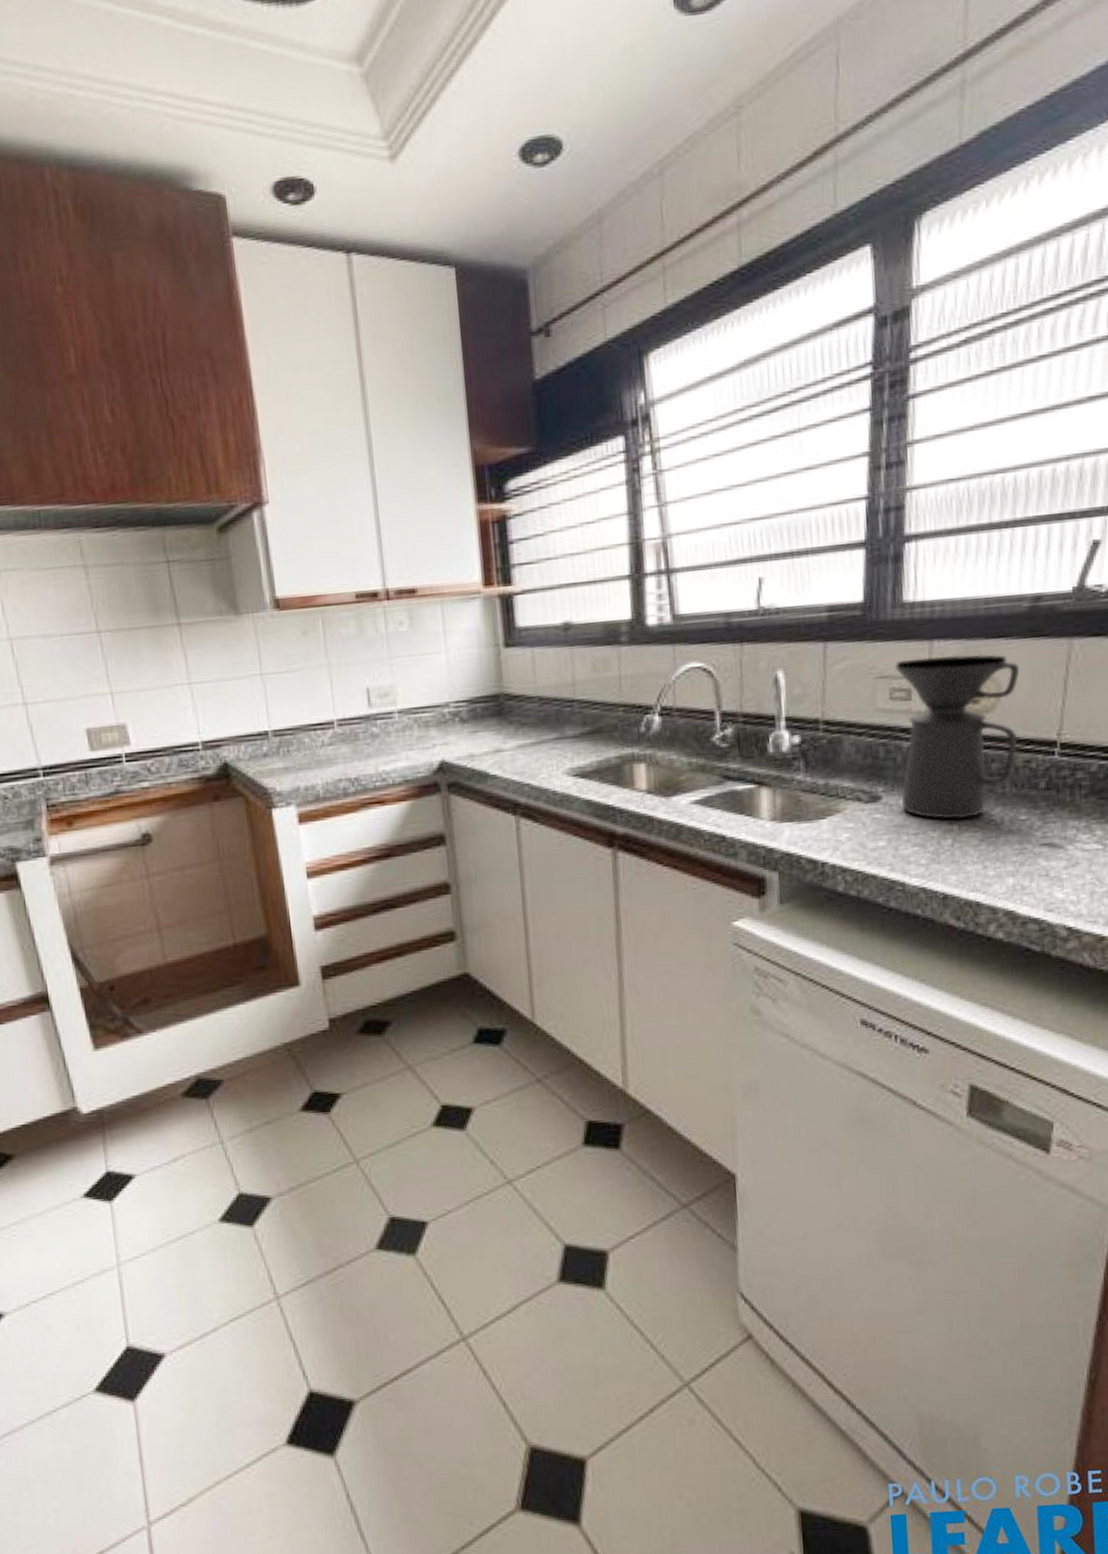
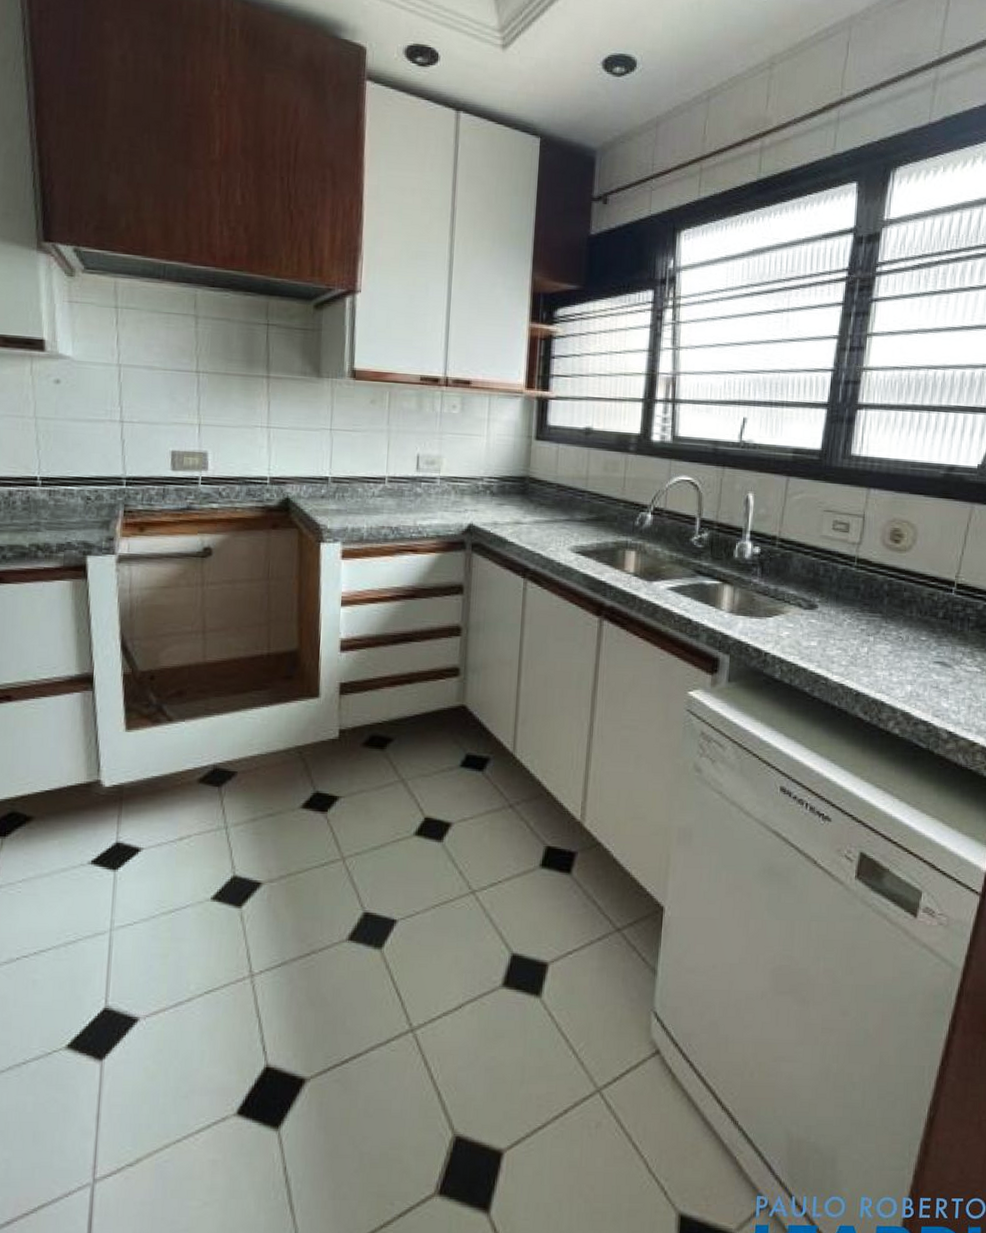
coffee maker: present [894,654,1020,820] -> none [832,500,933,633]

